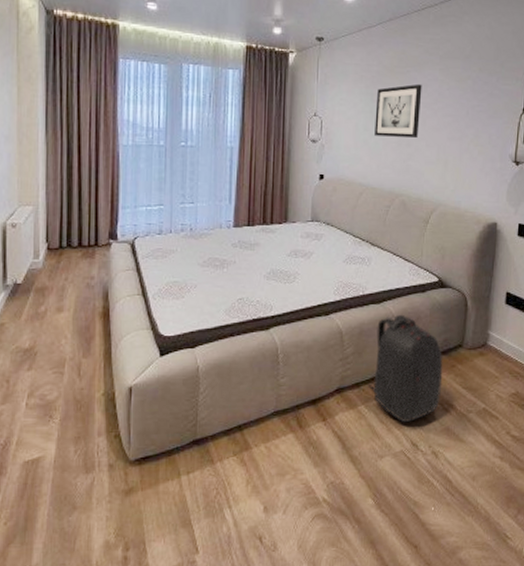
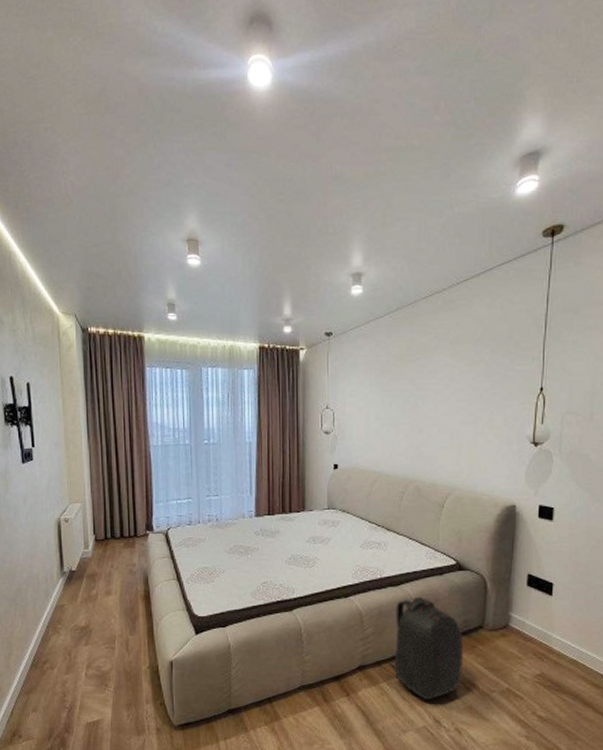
wall art: present [374,83,422,139] -> none [386,370,433,425]

